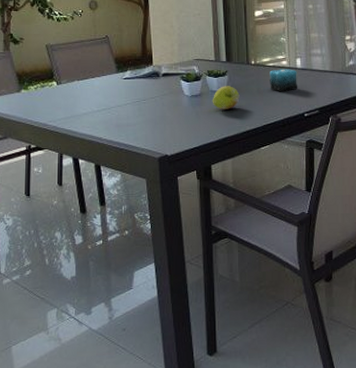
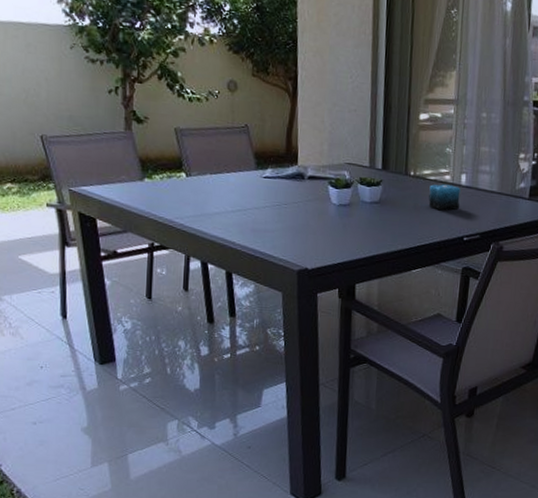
fruit: present [212,86,240,109] -> none [362,197,394,224]

